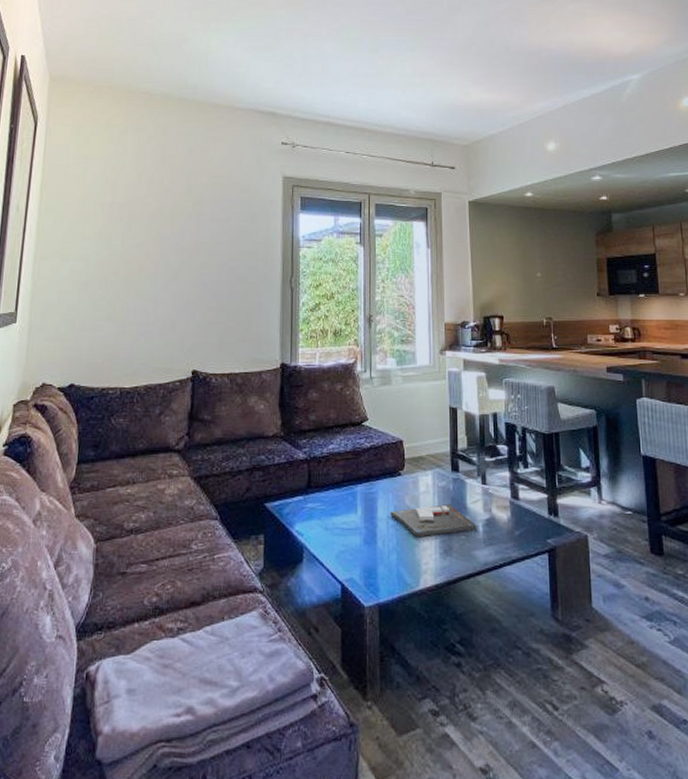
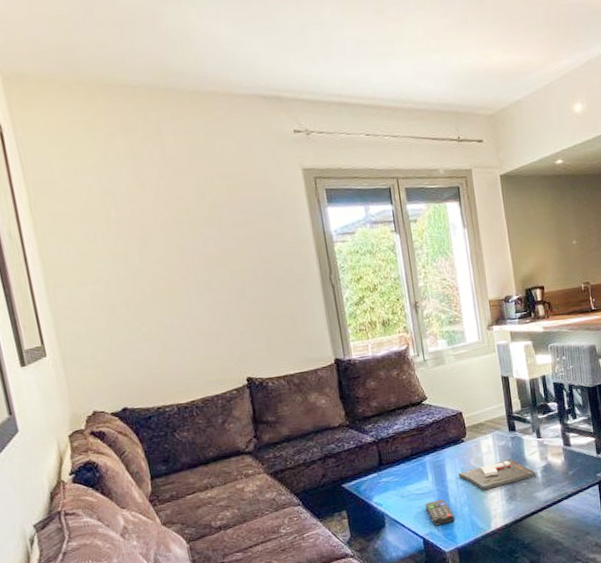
remote control: none [349,540,379,572] -> present [425,499,455,526]

